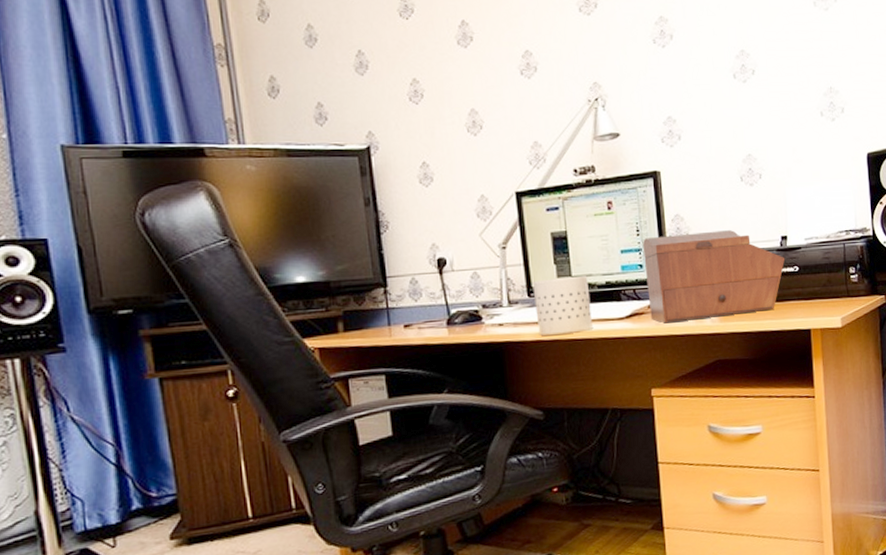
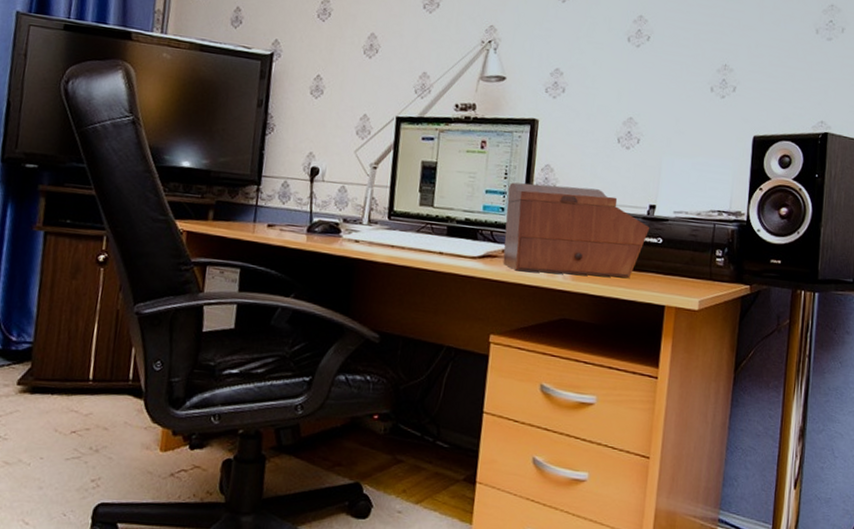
mug: present [532,275,592,336] -> none [391,205,449,264]

